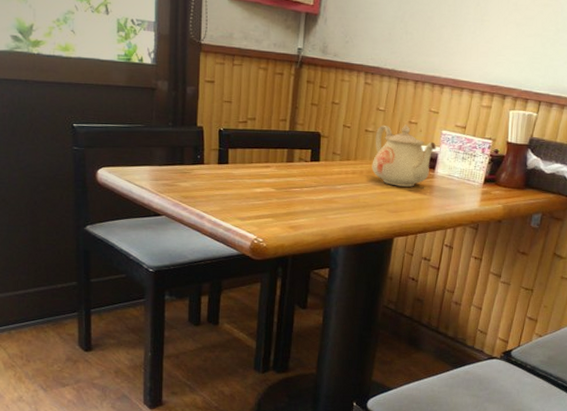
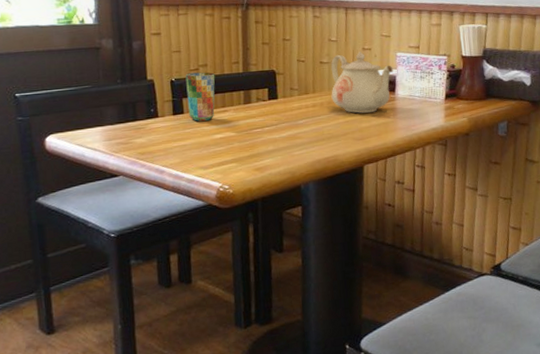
cup: none [233,125,262,174] -> present [185,72,215,121]

